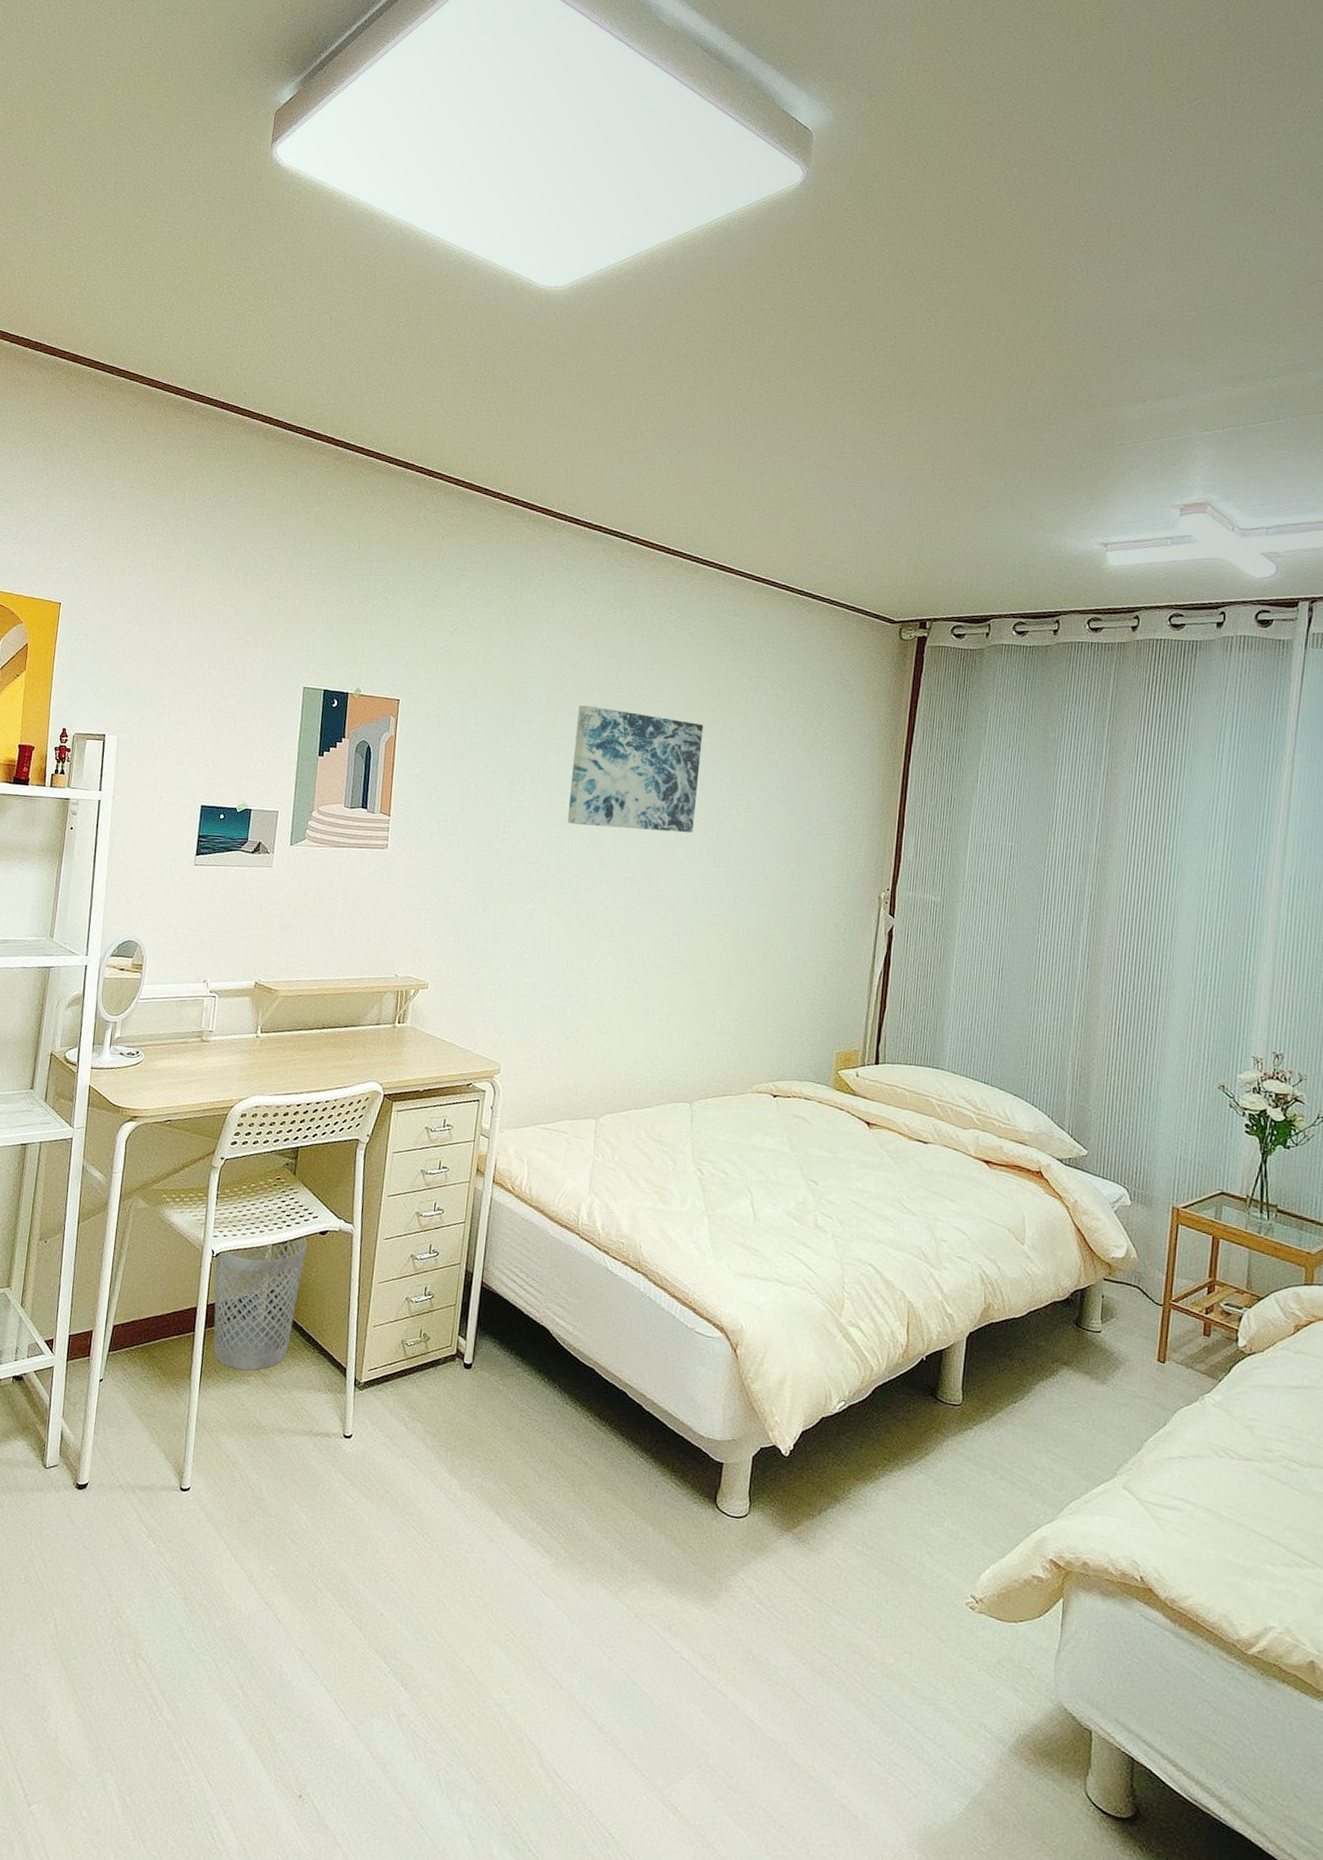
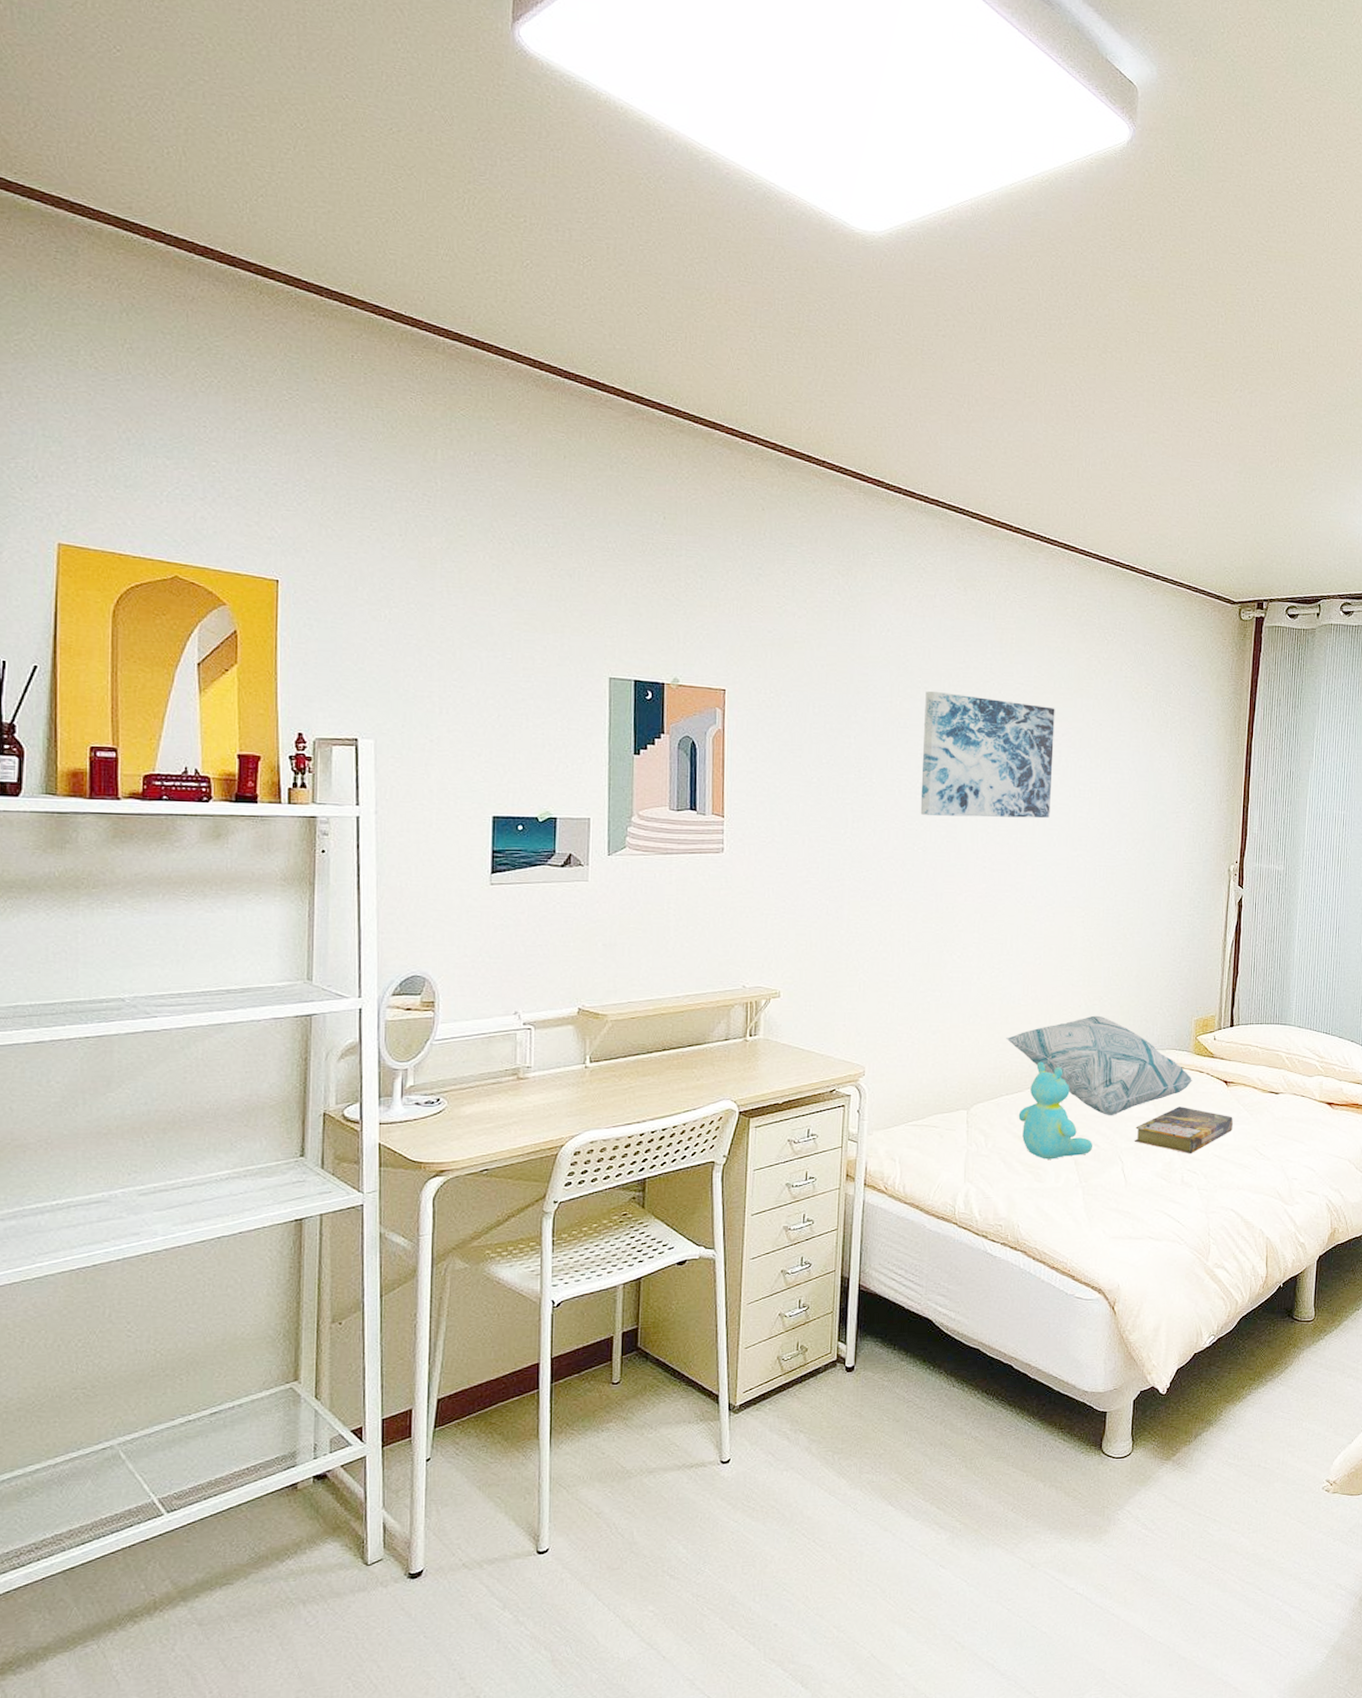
wastebasket: present [213,1236,307,1371] -> none [556,1270,664,1419]
decorative pillow: none [638,1037,831,1145] -> present [1006,1015,1192,1116]
teddy bear: none [646,1078,721,1182] -> present [1018,1061,1092,1160]
book: none [765,1143,875,1197] -> present [1134,1107,1233,1154]

